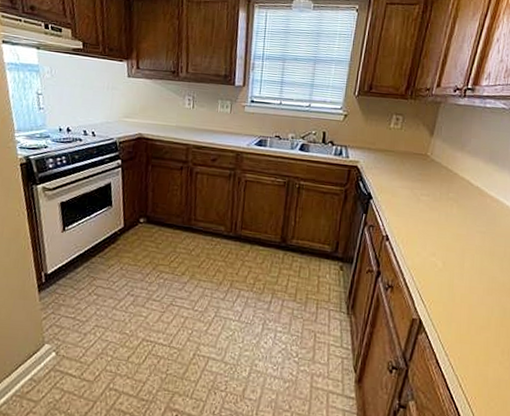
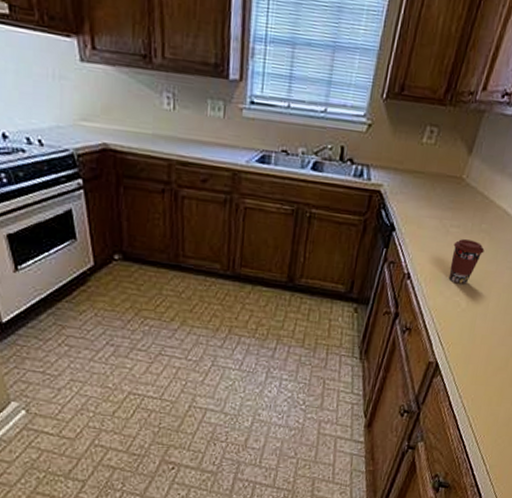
coffee cup: none [423,206,454,246] -> present [448,239,485,284]

